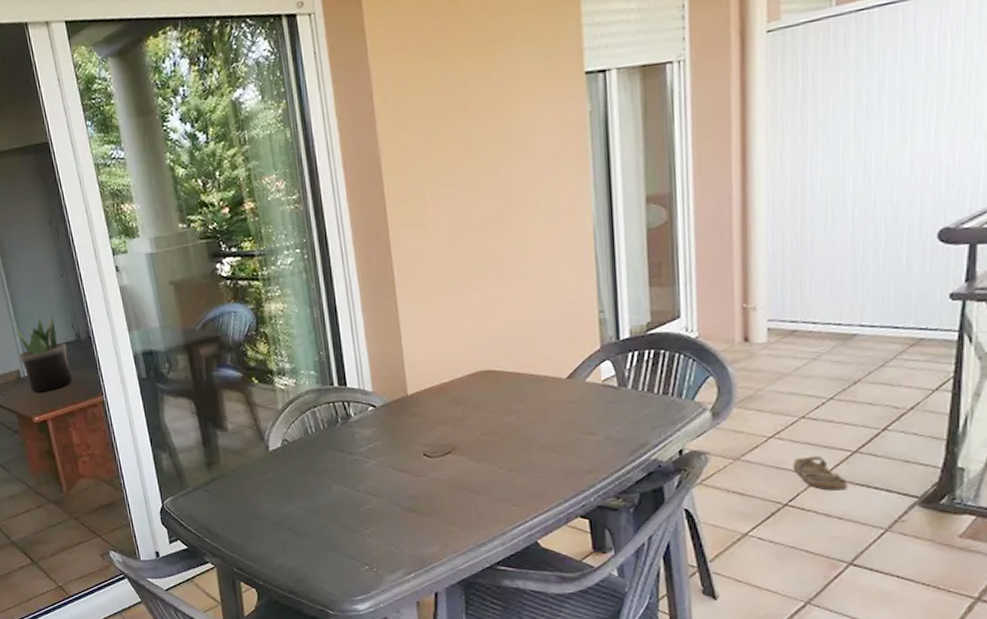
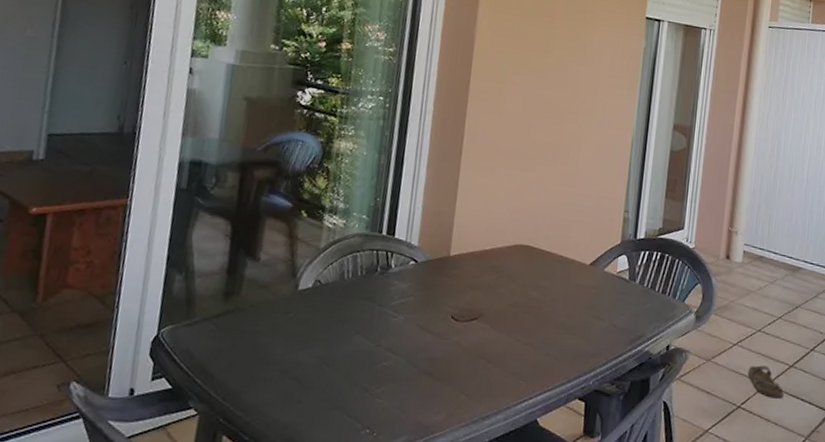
planter: present [11,313,72,393] -> none [38,95,104,183]

